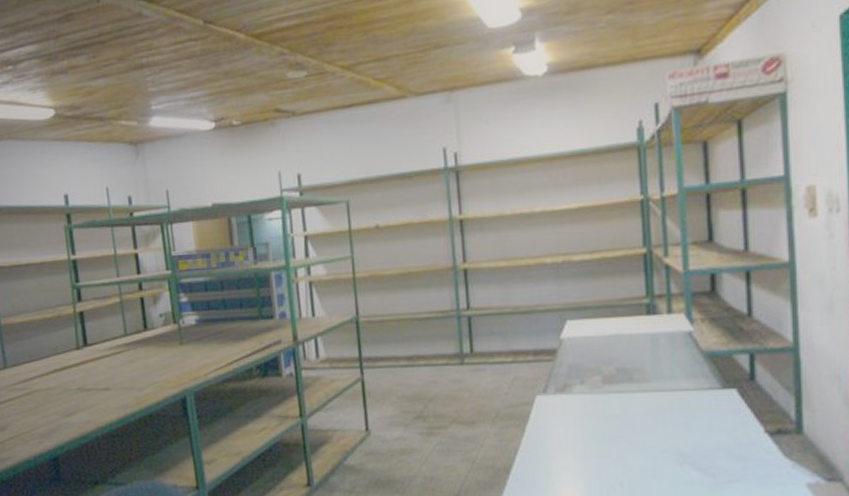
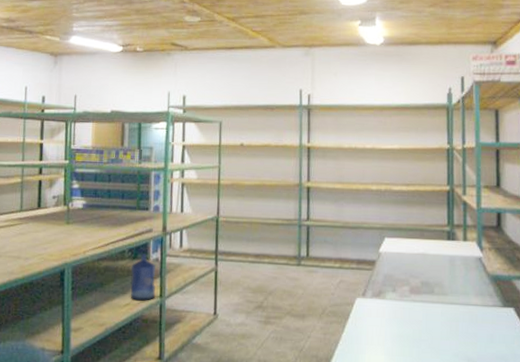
water jug: none [262,369,295,423] -> present [130,254,156,301]

